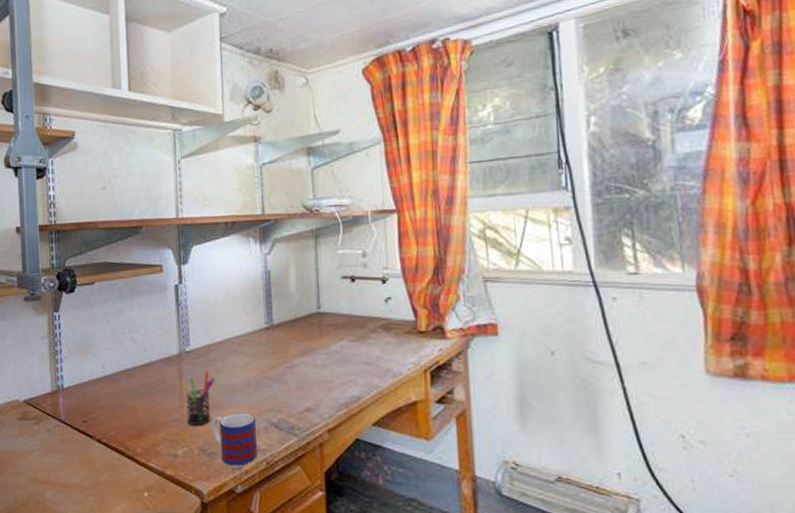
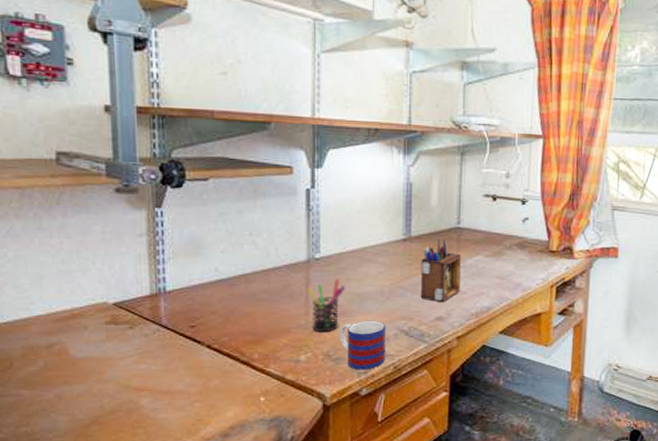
desk organizer: none [284,325,327,393] -> present [420,239,461,303]

